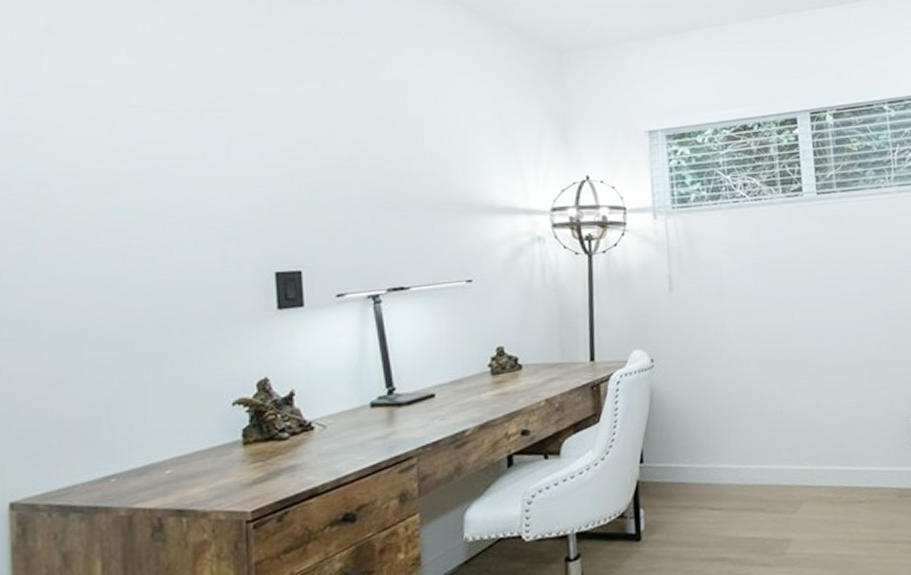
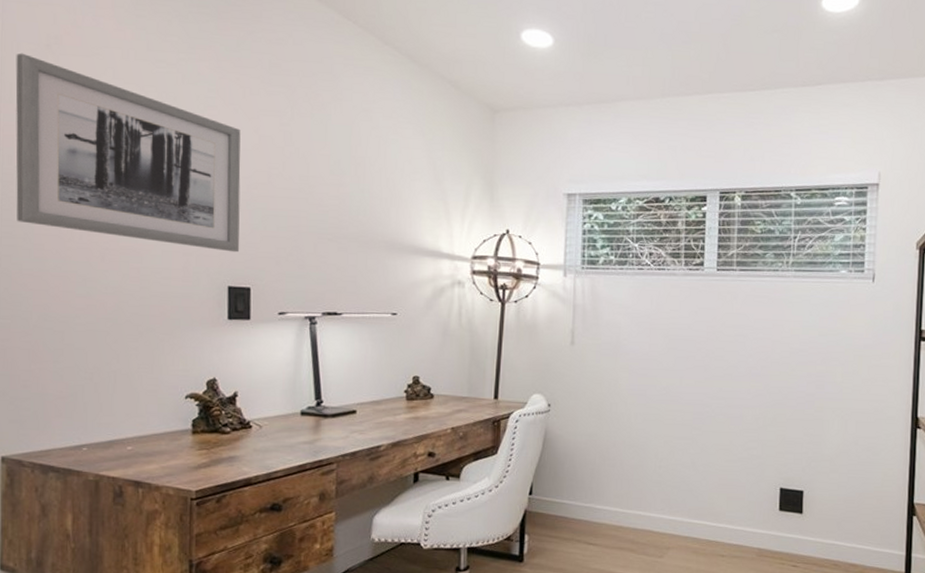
wall art: none [10,39,287,234] -> present [15,53,241,253]

